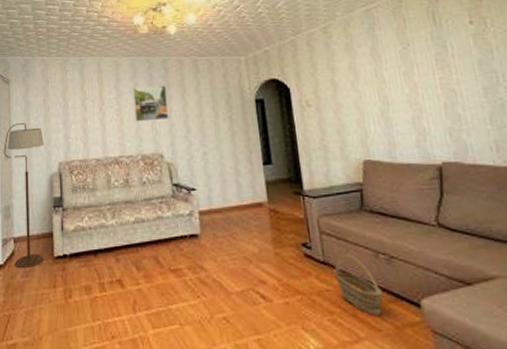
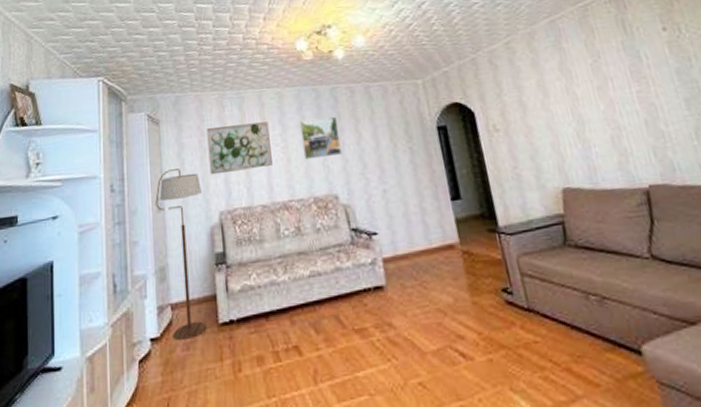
wall art: none [51,86,107,130] -> present [207,121,272,175]
basket: present [334,254,383,317] -> none [540,298,599,370]

